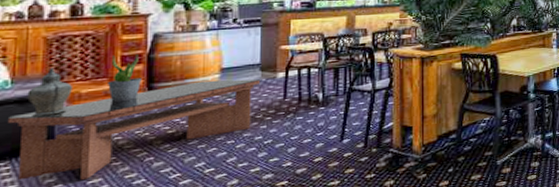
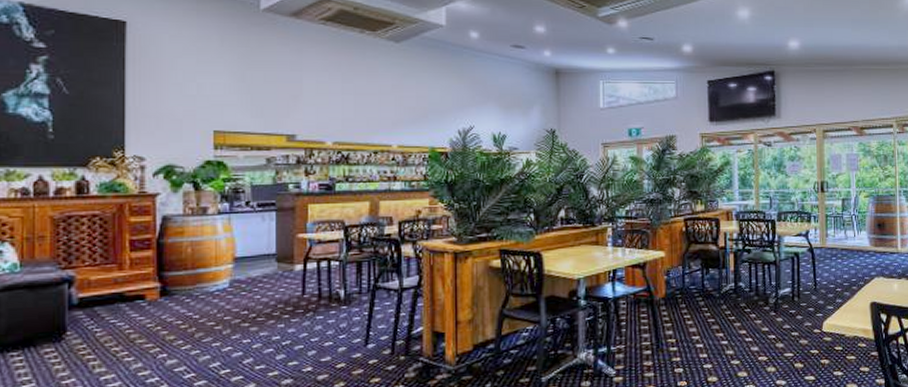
coffee table: present [8,79,260,181] -> none [19,270,276,375]
decorative urn: present [27,68,72,118] -> none [36,251,81,305]
potted plant: present [108,54,143,103] -> none [117,239,153,292]

